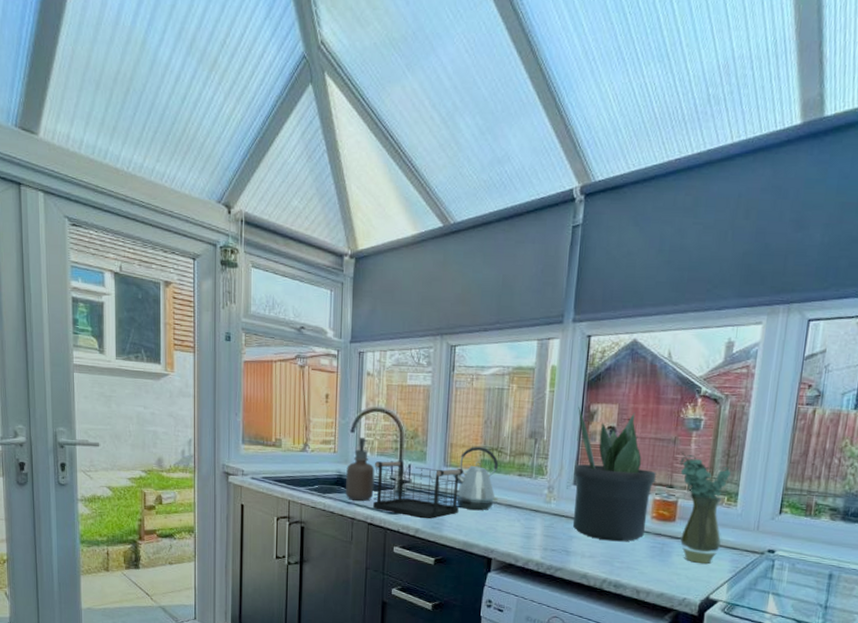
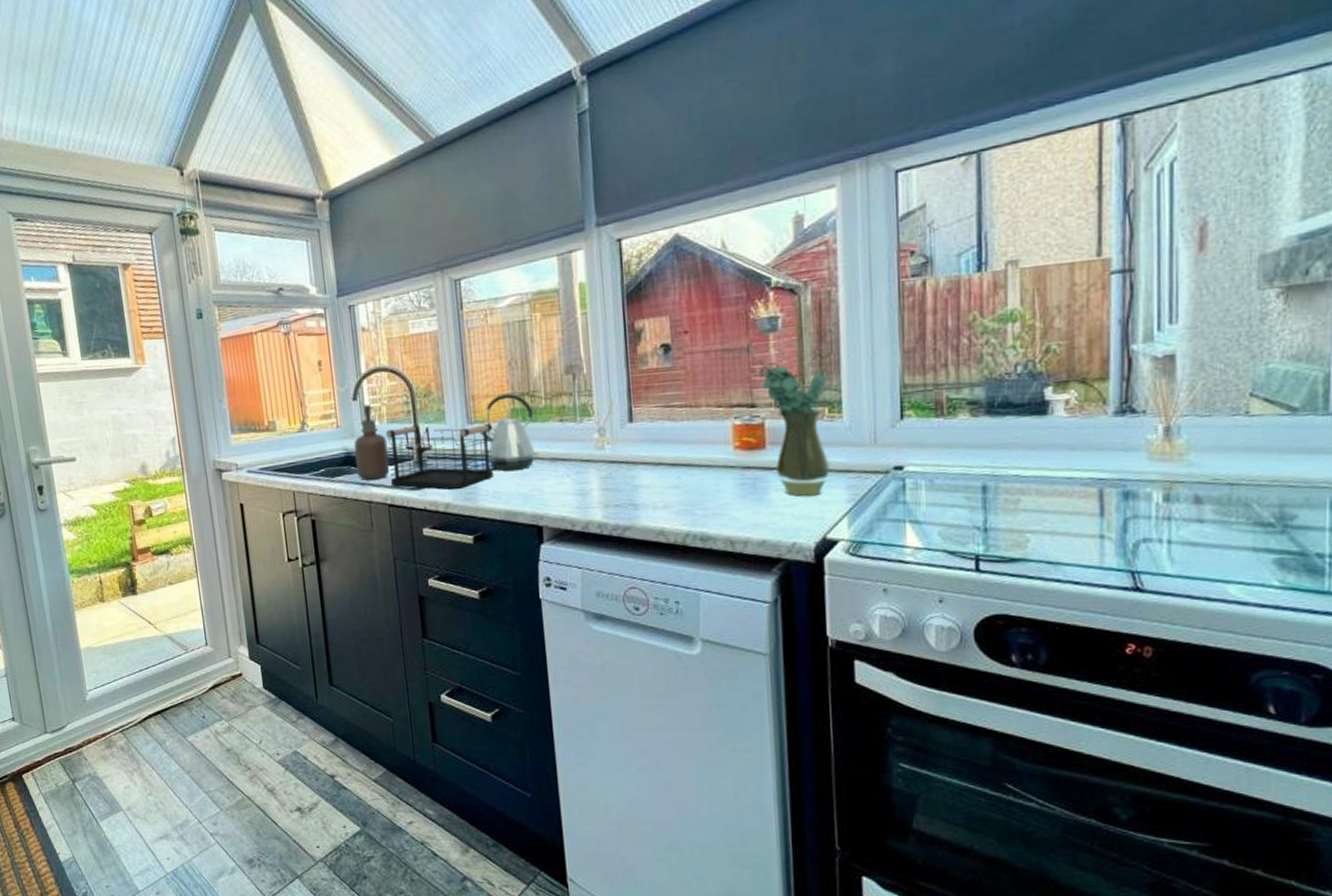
planter: present [573,406,656,542] -> none [619,323,732,485]

